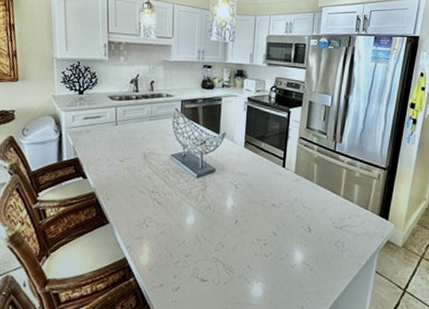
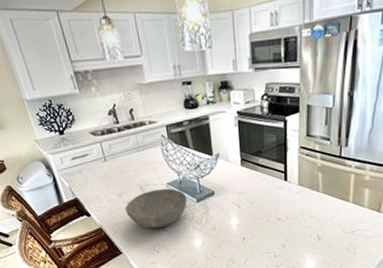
bowl: none [124,159,188,200] -> present [125,188,187,228]

